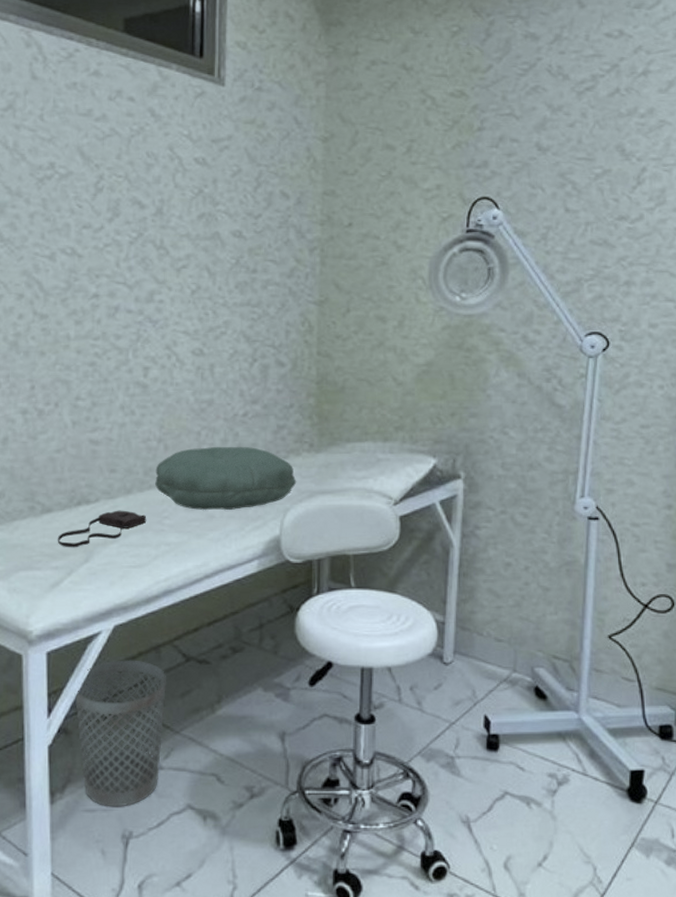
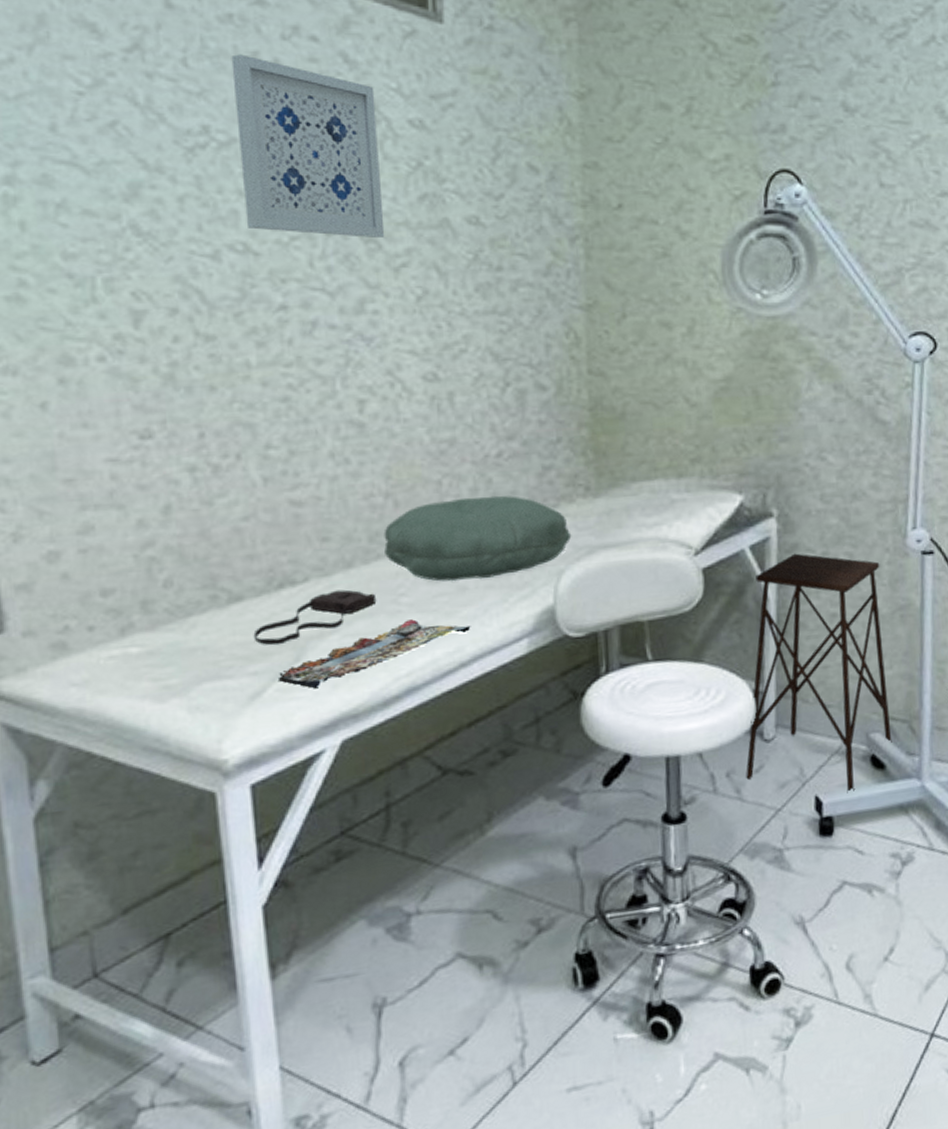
magazine: none [71,537,215,584] -> present [277,619,471,689]
wall art: none [73,111,172,247] -> present [231,54,385,239]
wastebasket: present [74,660,167,807] -> none [293,780,419,972]
side table: none [426,510,554,717] -> present [746,553,892,794]

